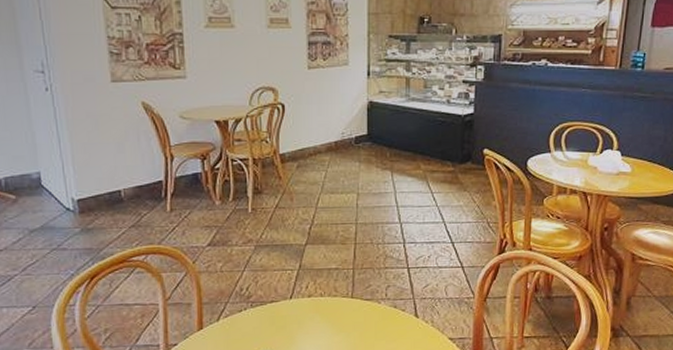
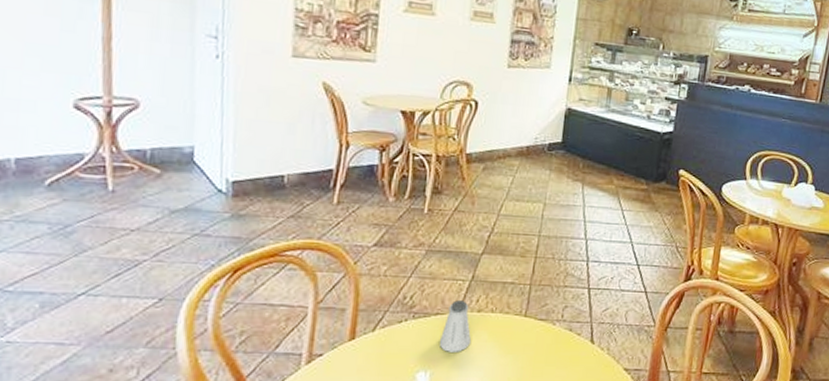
saltshaker: none [277,288,306,335] -> present [439,300,472,352]

